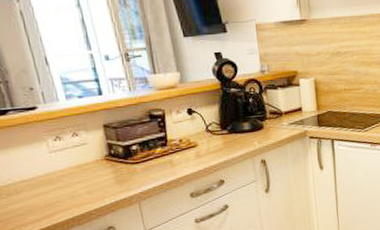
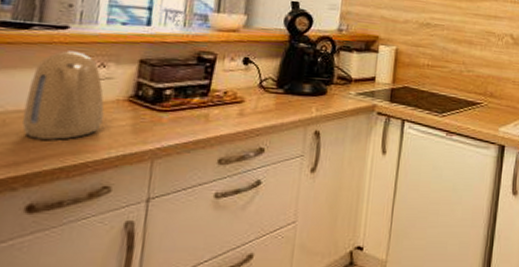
kettle: none [23,126,91,200] -> present [22,50,105,140]

